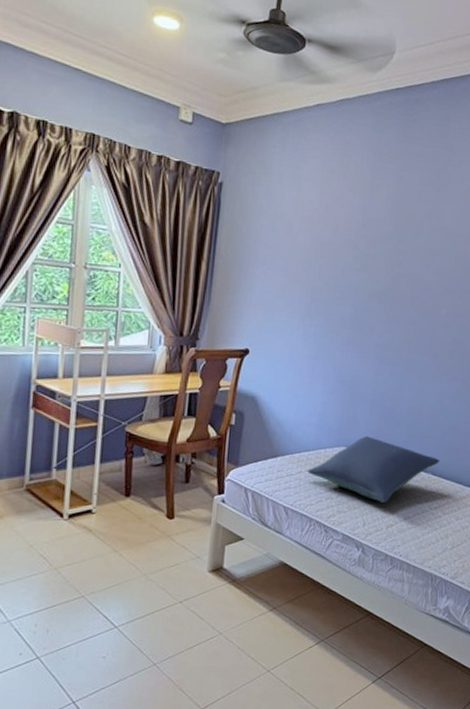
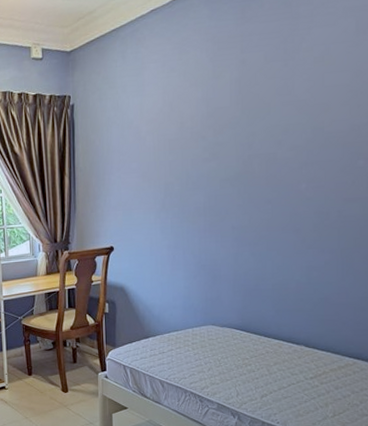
pillow: present [307,436,440,504] -> none [177,314,312,375]

